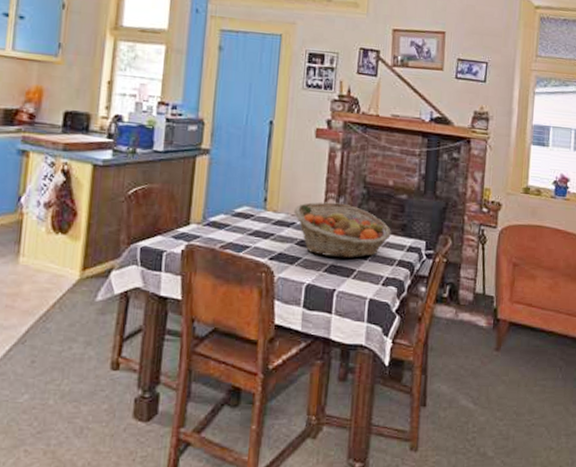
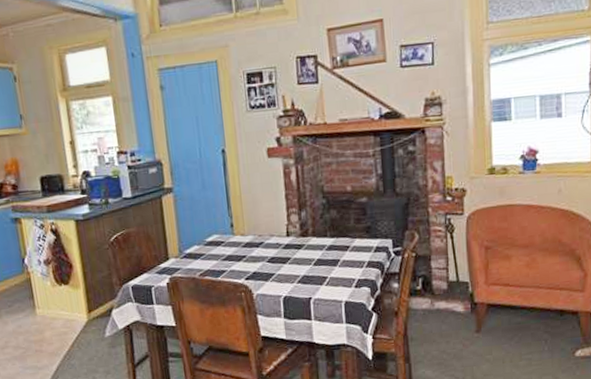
fruit basket: present [293,202,391,258] -> none [259,216,357,269]

